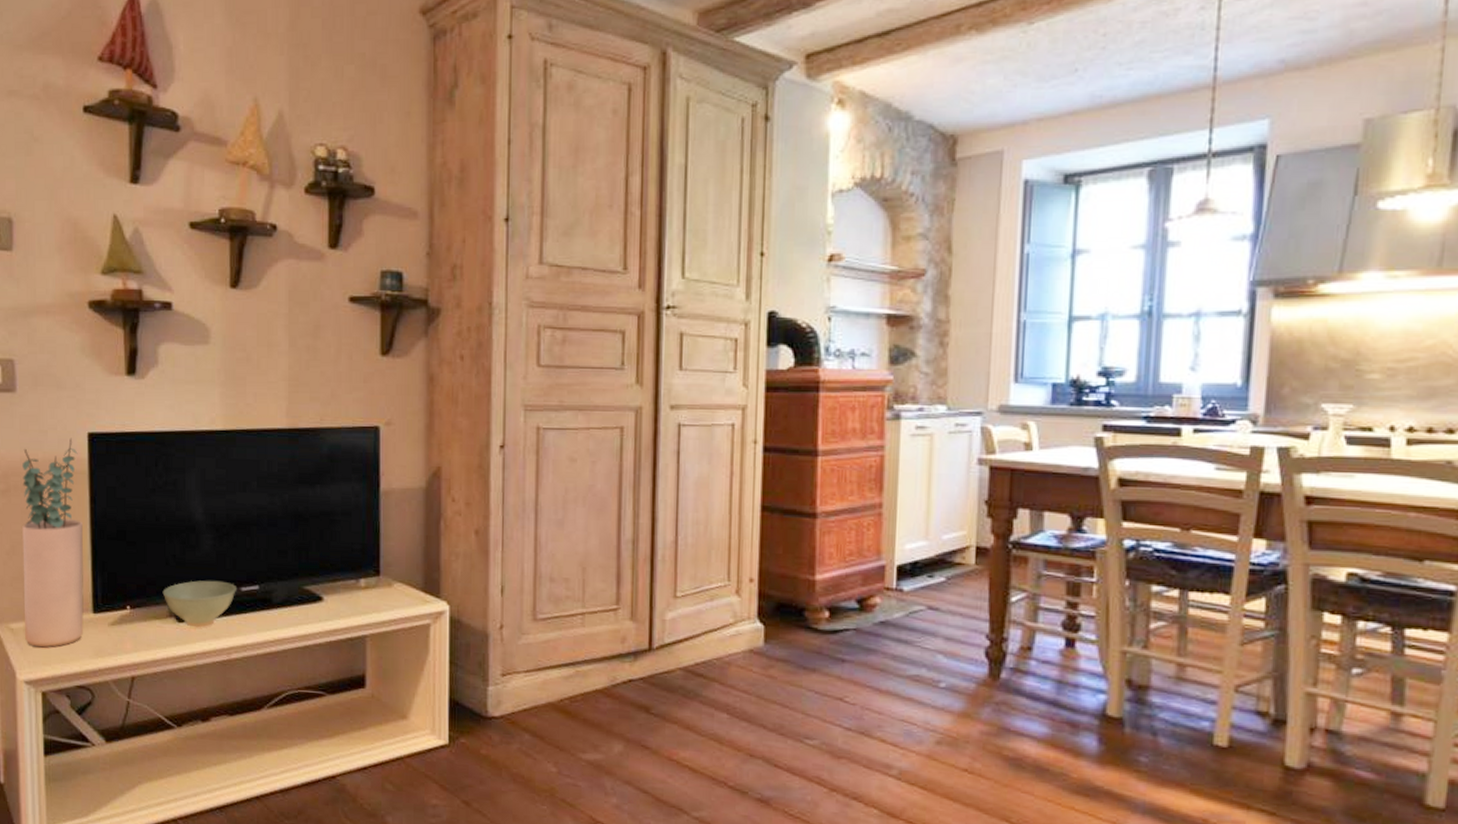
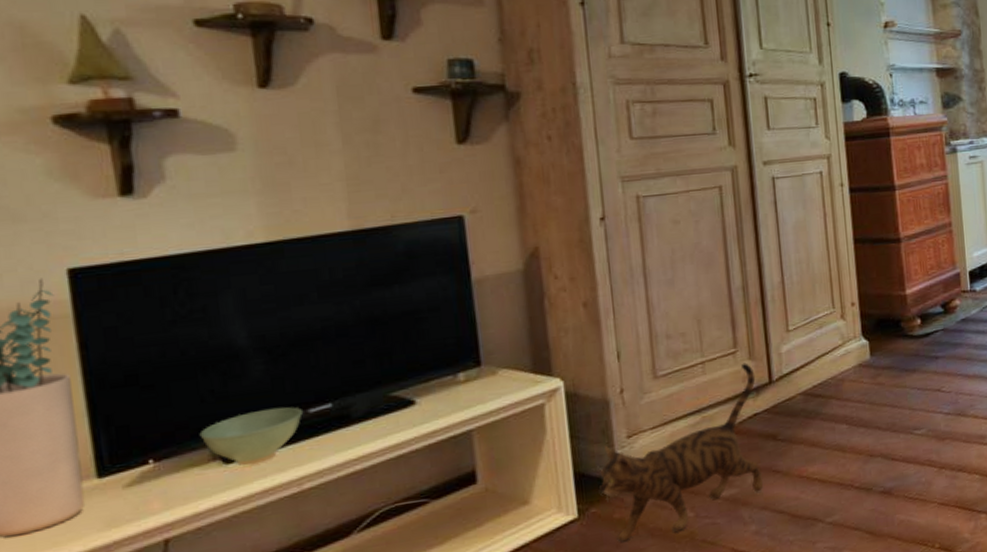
cat: none [471,622,635,784] -> present [600,363,763,542]

